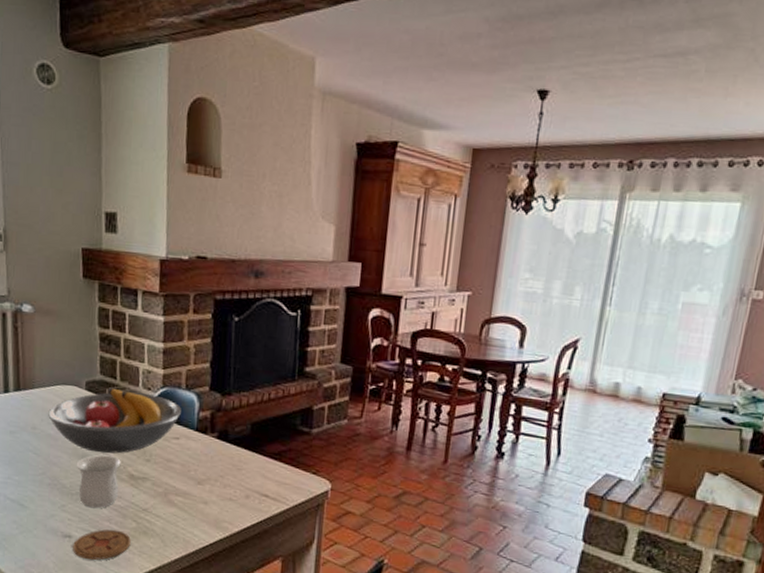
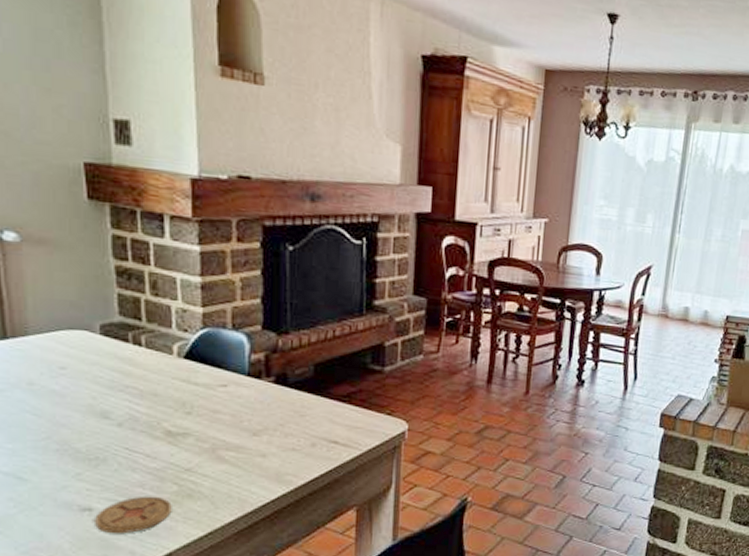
fruit bowl: present [48,387,181,454] -> none [50,330,228,409]
mug: present [76,455,121,509] -> none [93,410,154,474]

